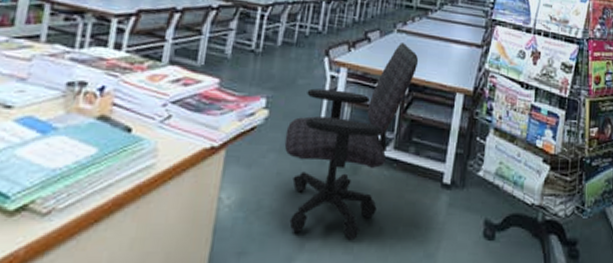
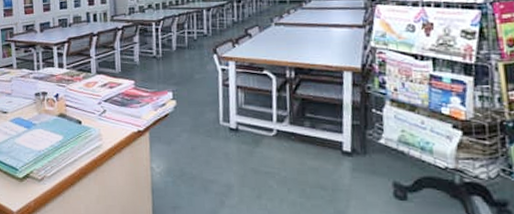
office chair: present [284,41,419,241] -> none [192,33,300,199]

